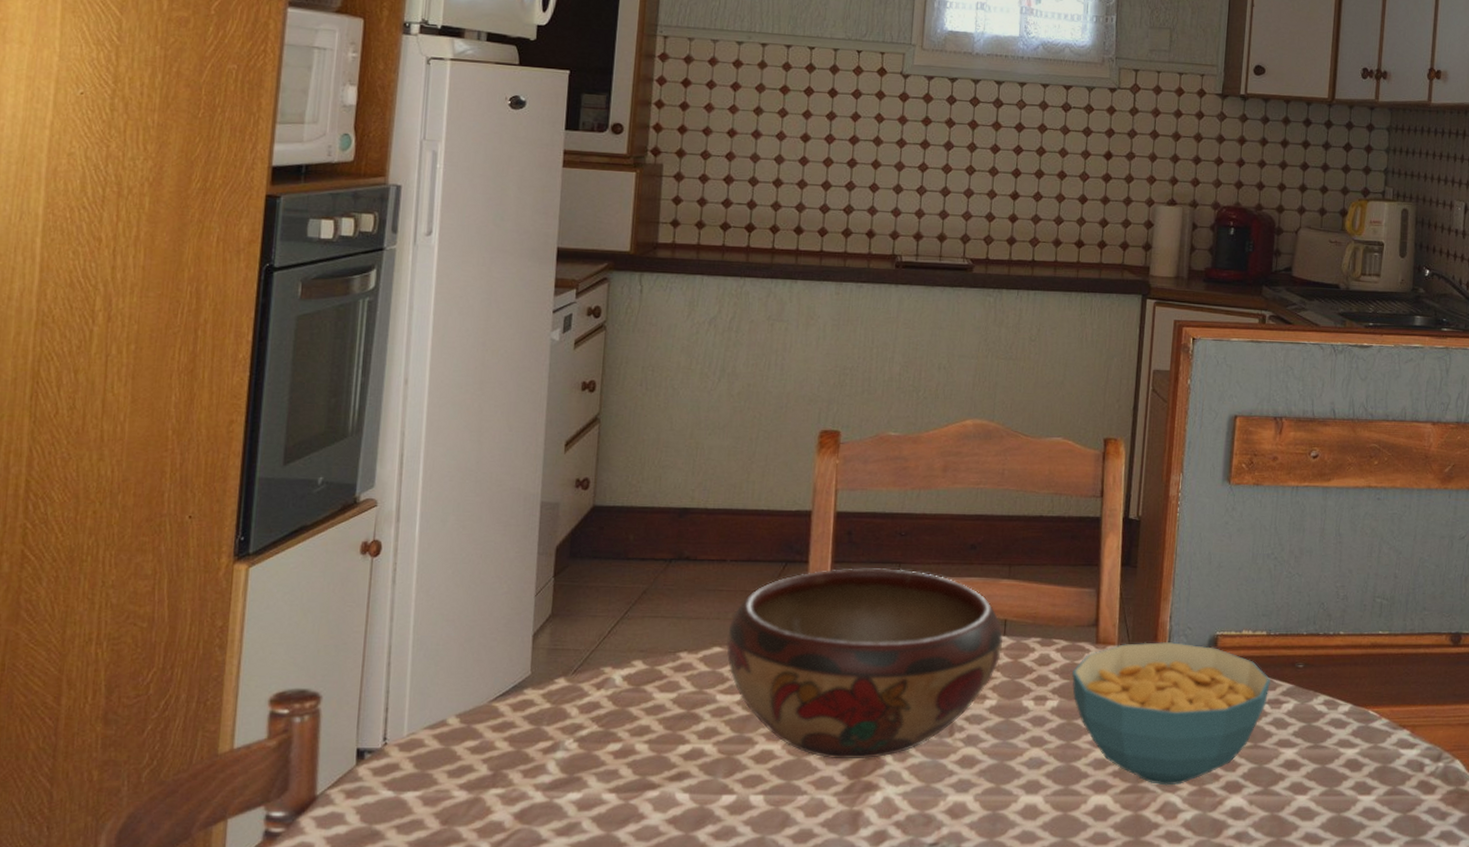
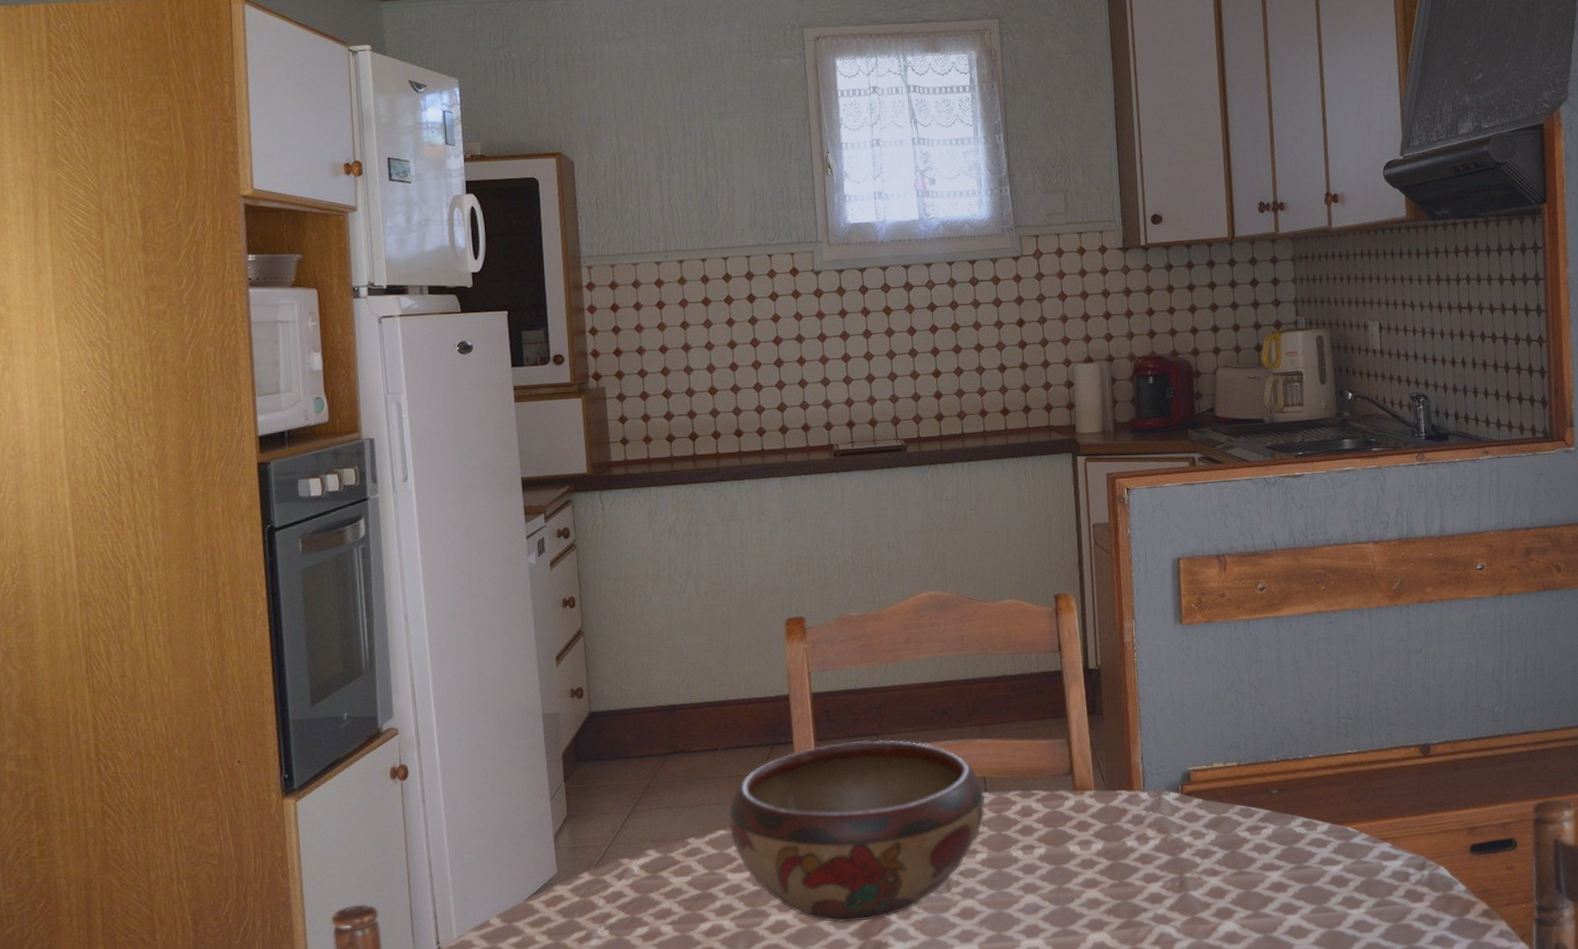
cereal bowl: present [1071,642,1270,786] -> none [1054,781,1247,918]

